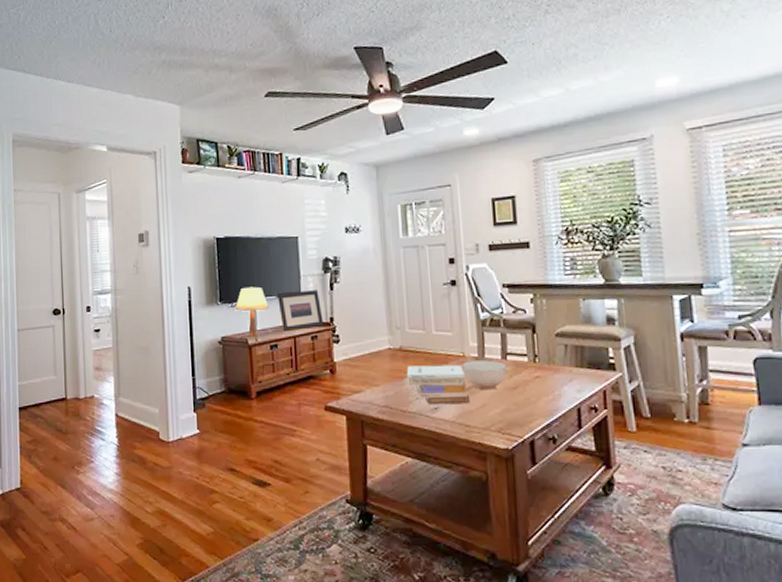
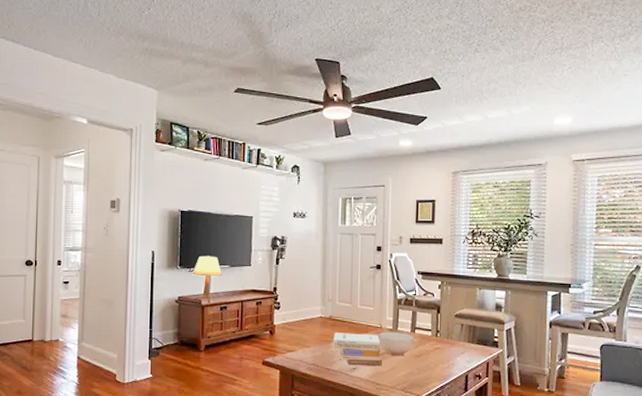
picture frame: present [277,290,324,333] -> none [230,263,268,297]

